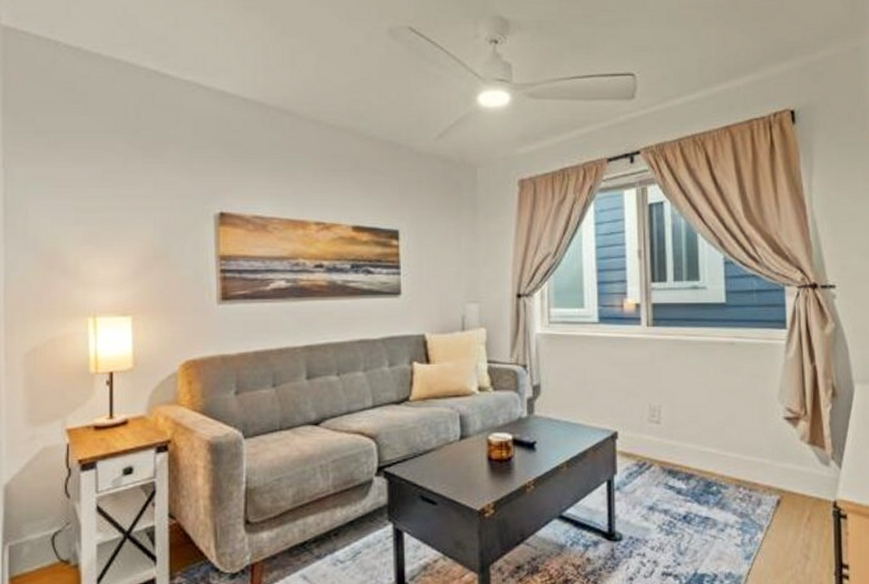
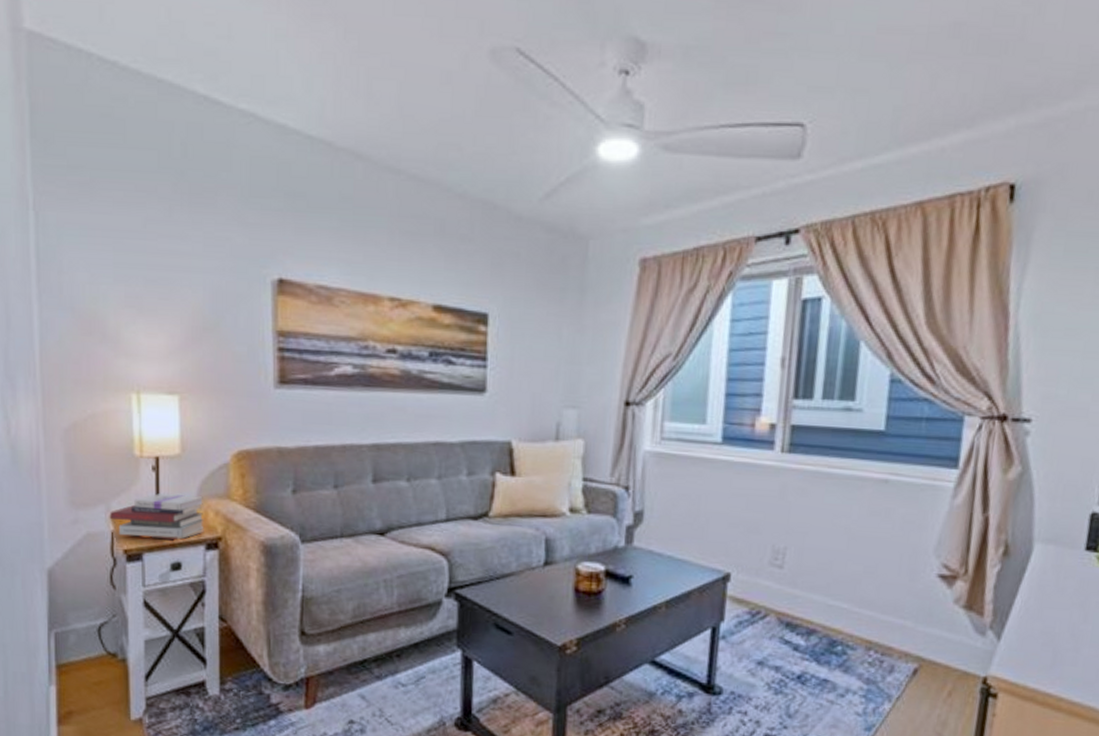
books: none [66,404,155,447] -> present [110,493,204,541]

